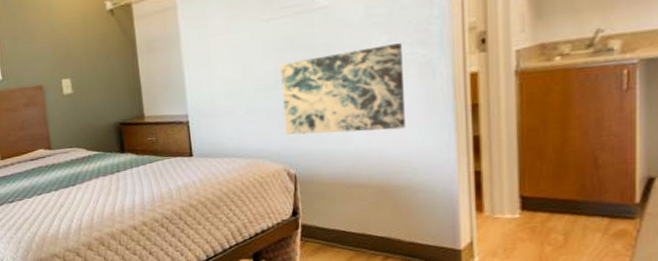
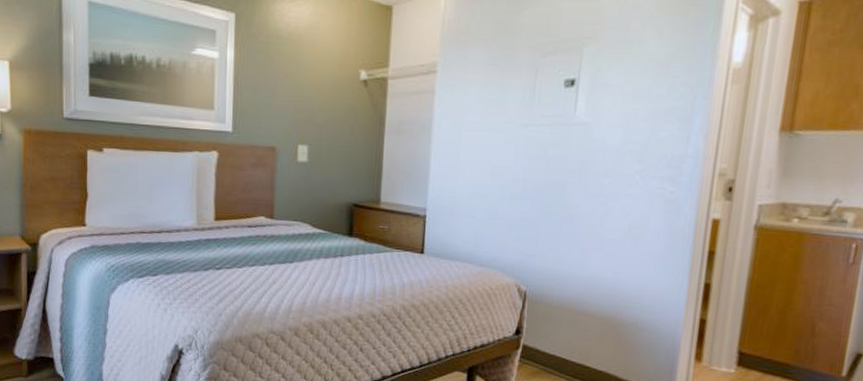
wall art: present [280,43,405,135] -> none [523,173,653,263]

